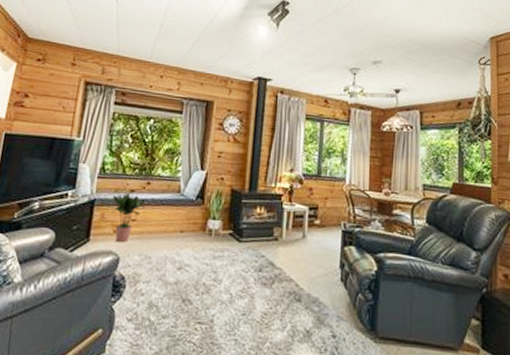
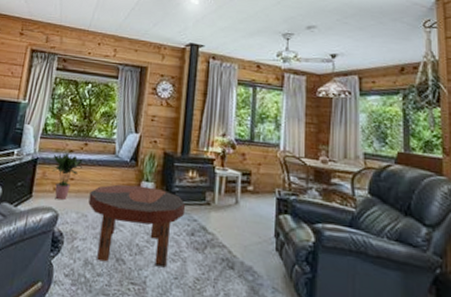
coffee table: none [152,223,254,305] -> present [88,184,186,268]

